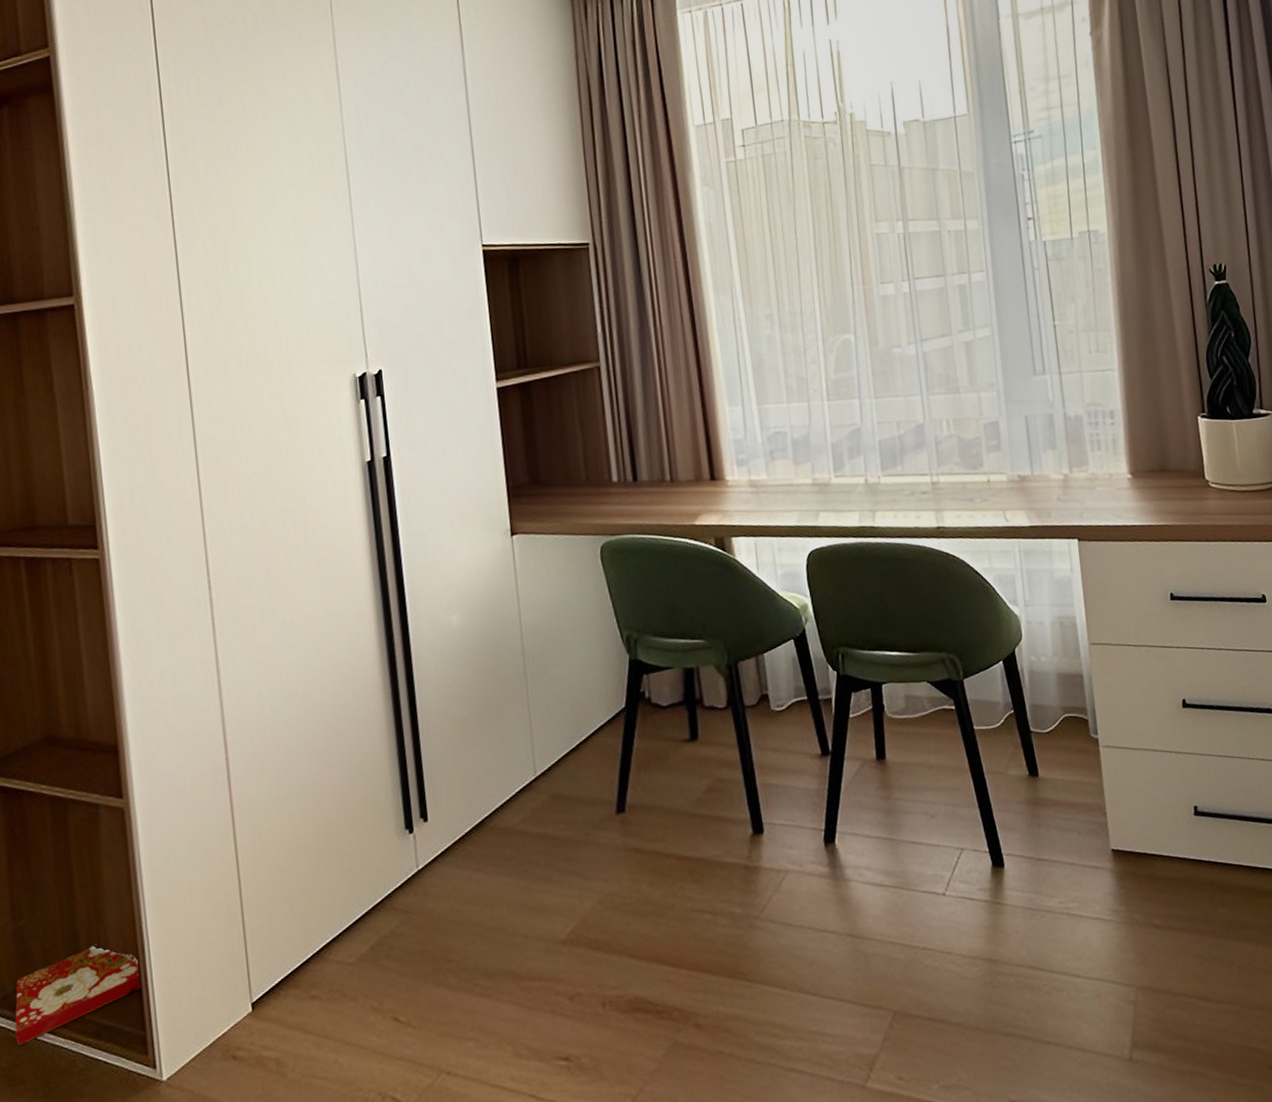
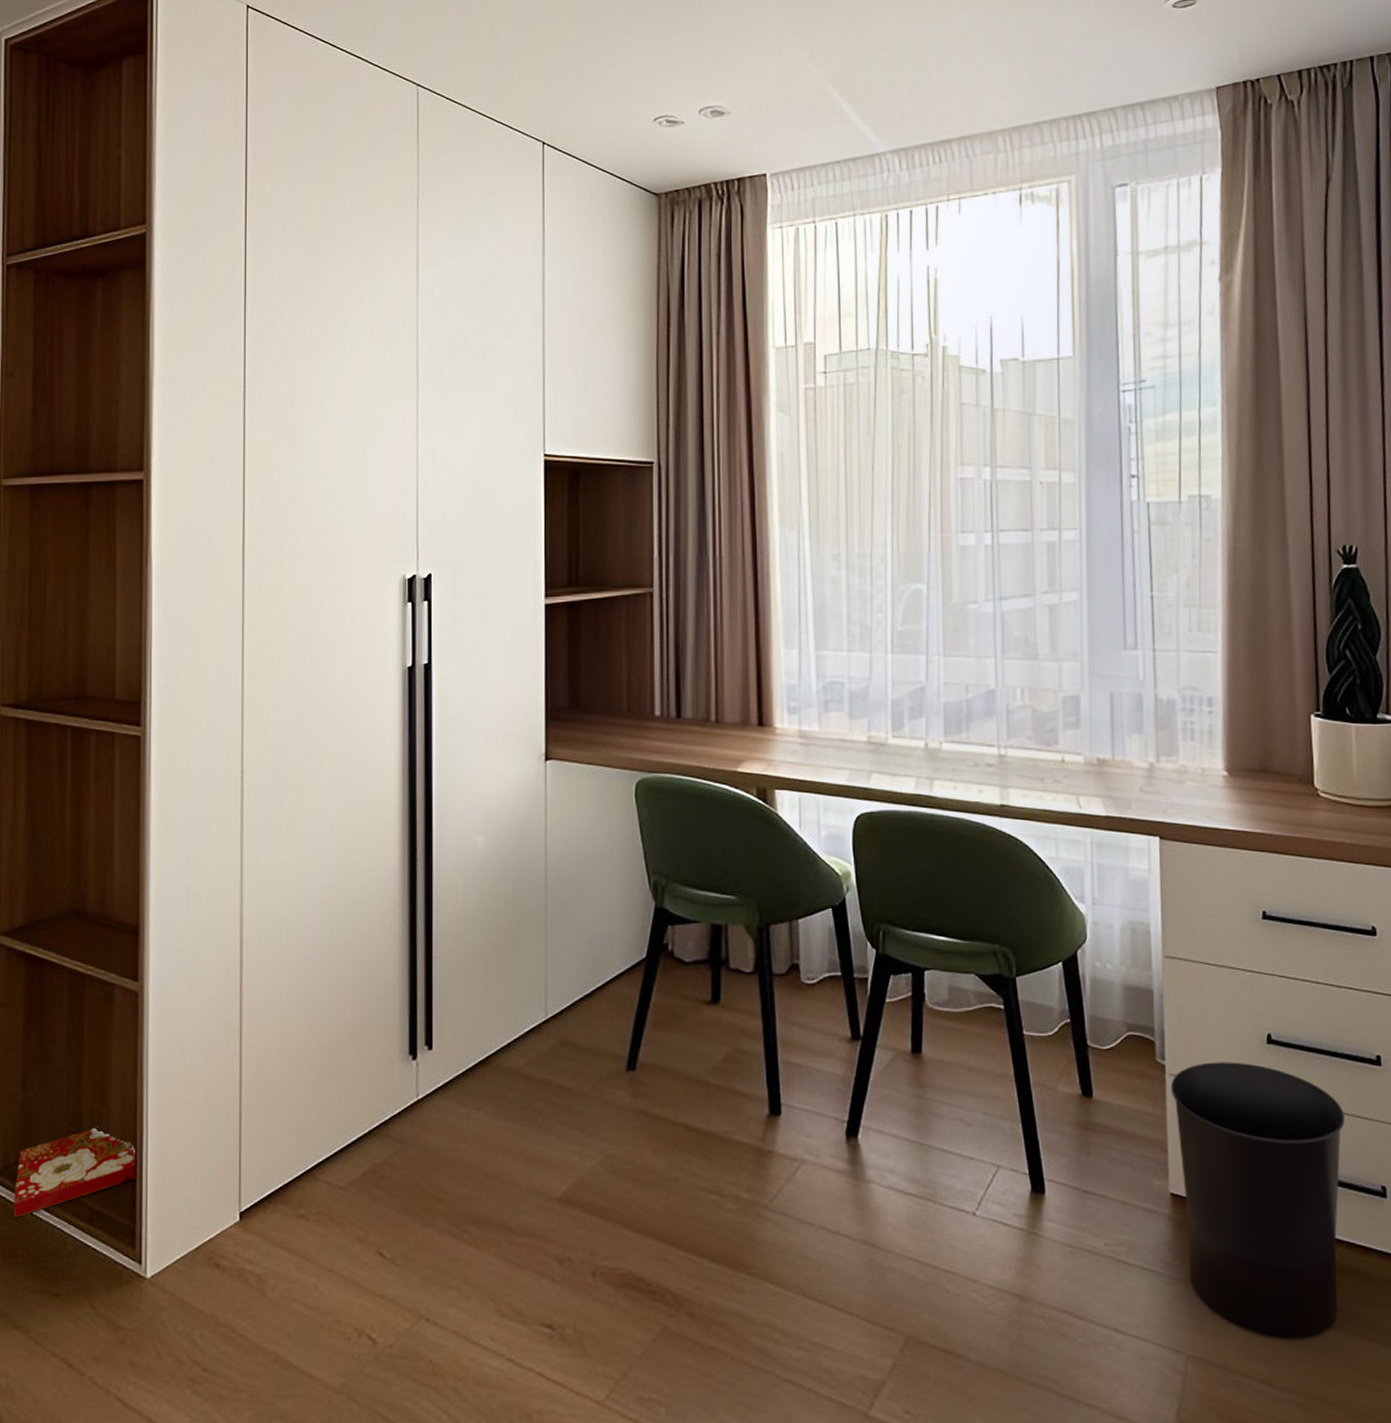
waste bin: none [1104,727,1258,958] -> present [1170,1062,1345,1337]

